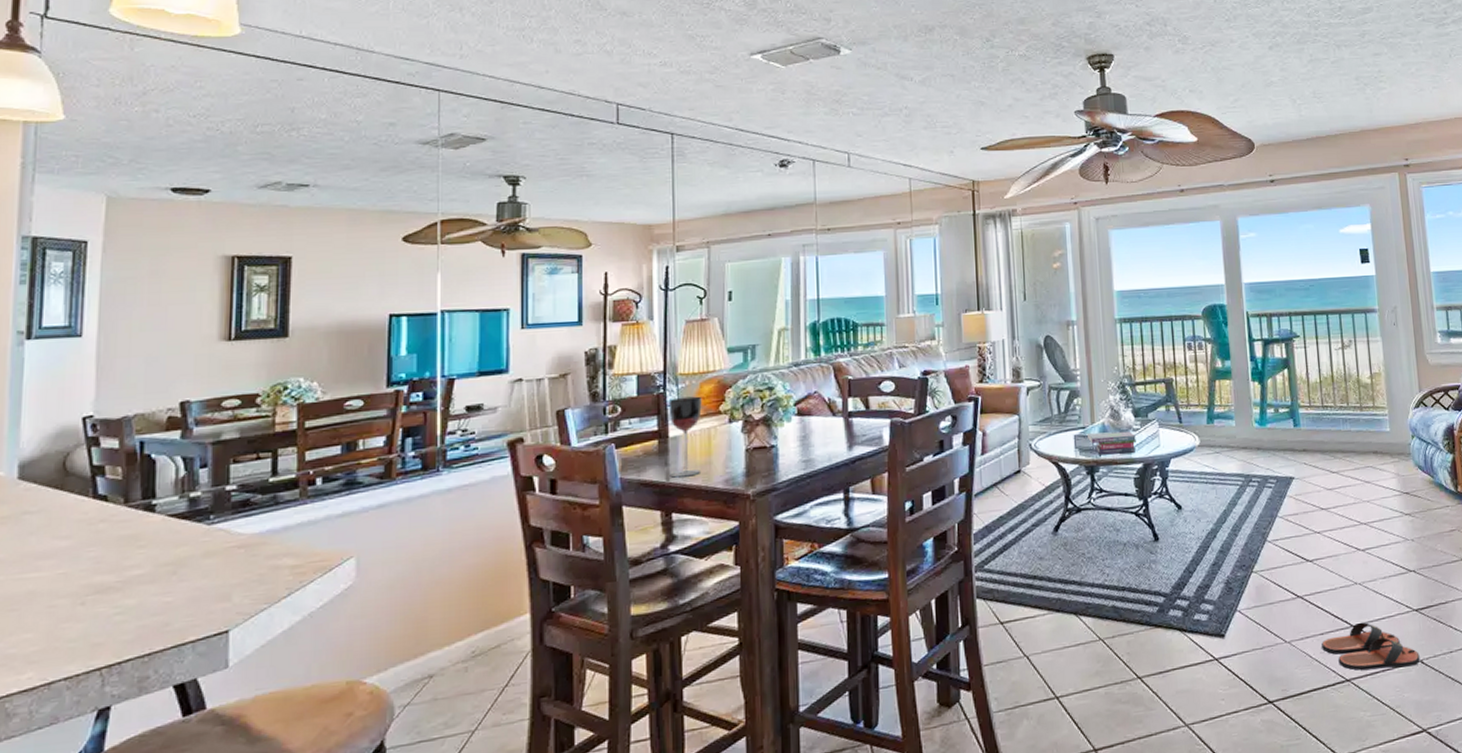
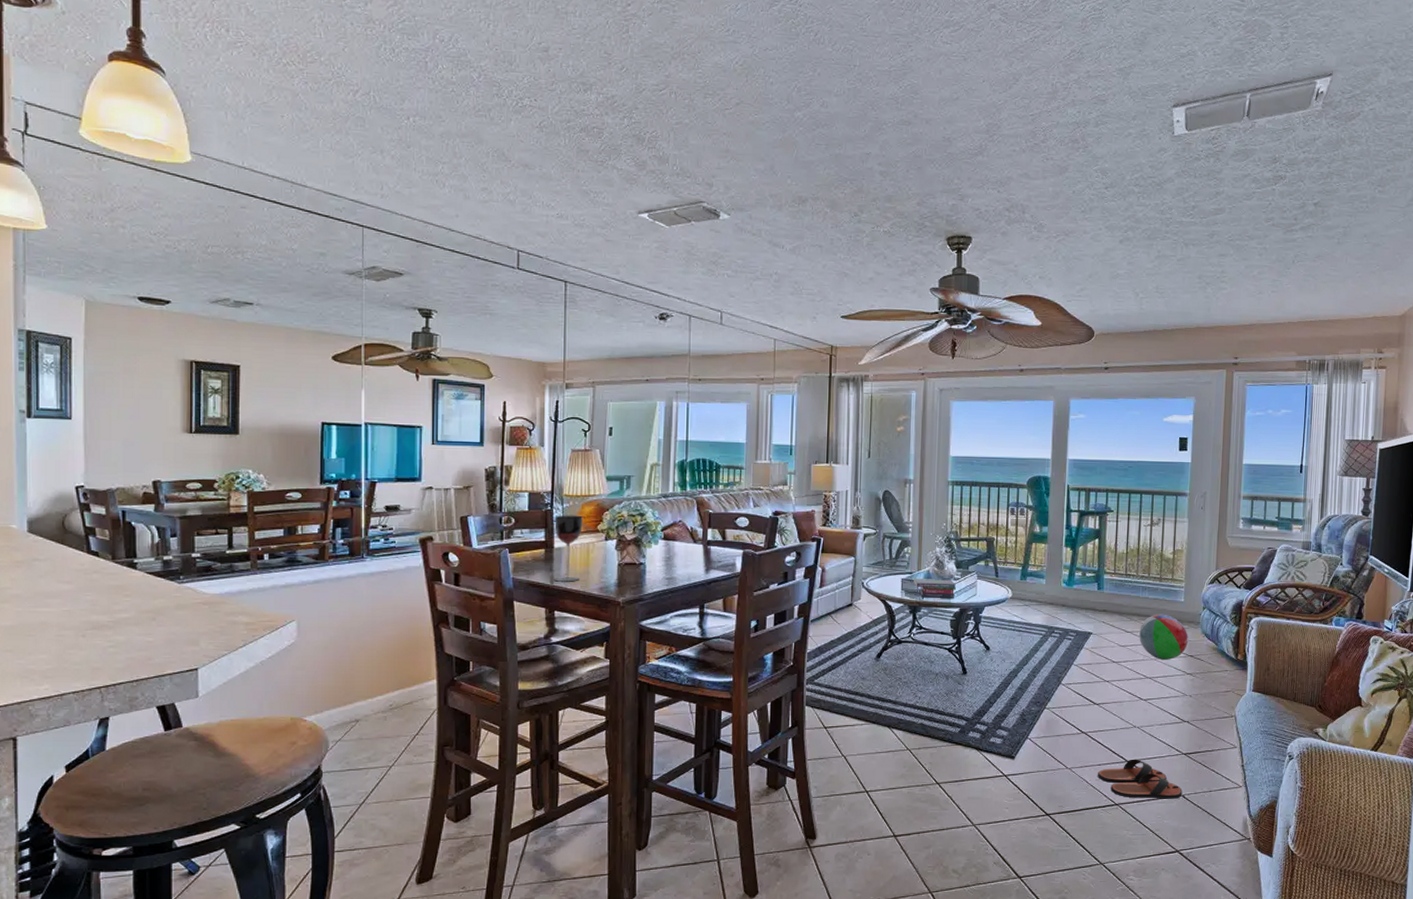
beach ball: none [1346,447,1401,501] -> present [1139,614,1188,660]

